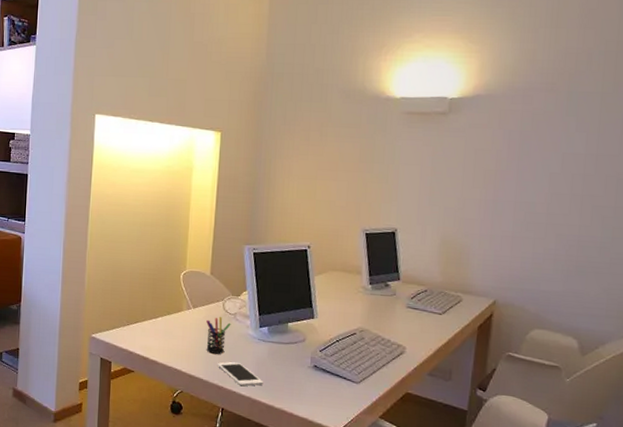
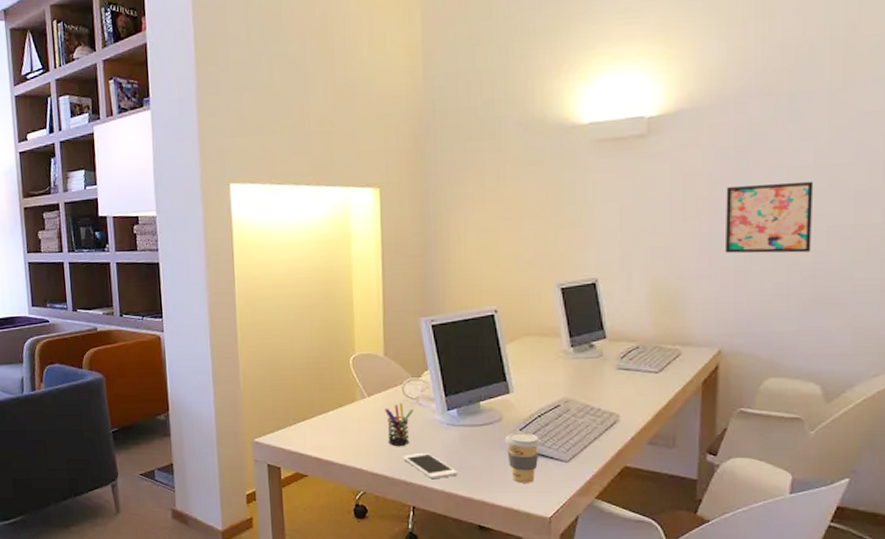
coffee cup: none [307,352,337,398] -> present [505,432,540,483]
wall art: none [505,164,584,226] -> present [724,180,814,254]

